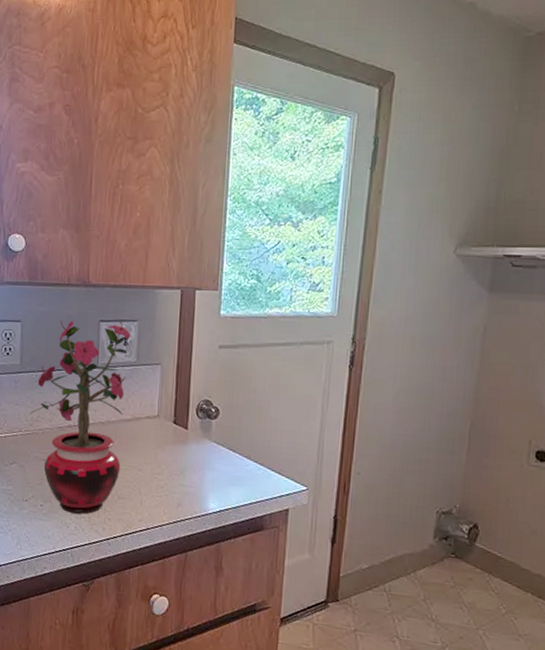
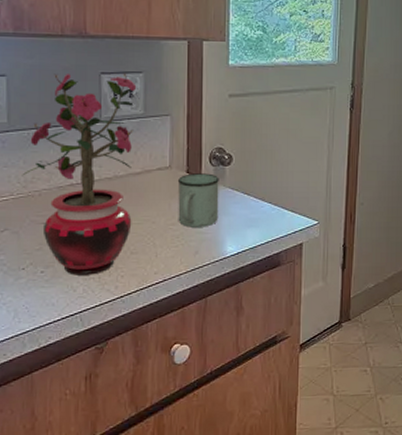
mug: none [163,424,205,480] -> present [177,173,219,227]

